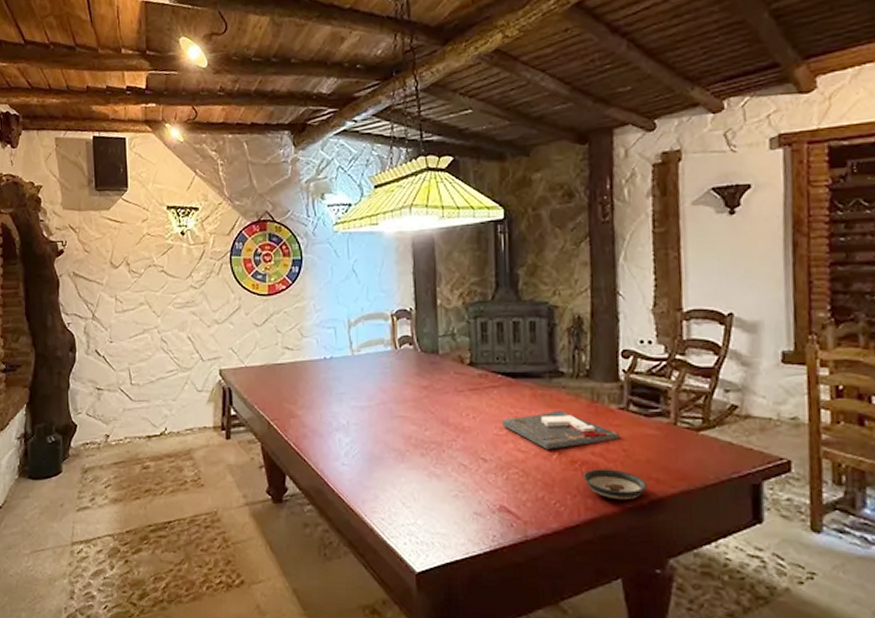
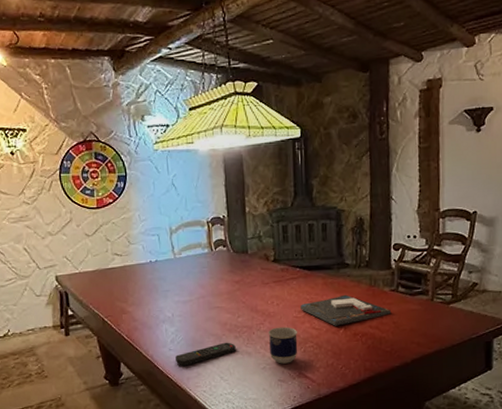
remote control: none [349,460,422,485] -> present [175,342,236,366]
cup: none [461,446,499,493] -> present [268,326,298,364]
saucer: present [582,469,648,501] -> none [362,337,411,362]

